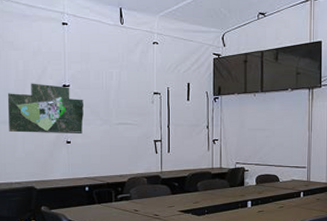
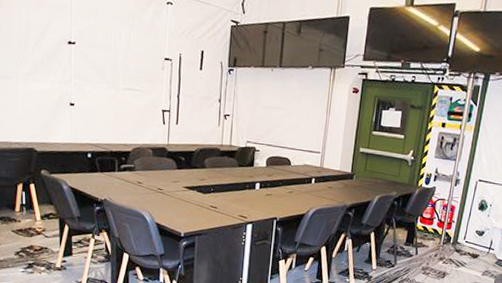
map: present [7,83,83,133] -> none [9,36,89,96]

